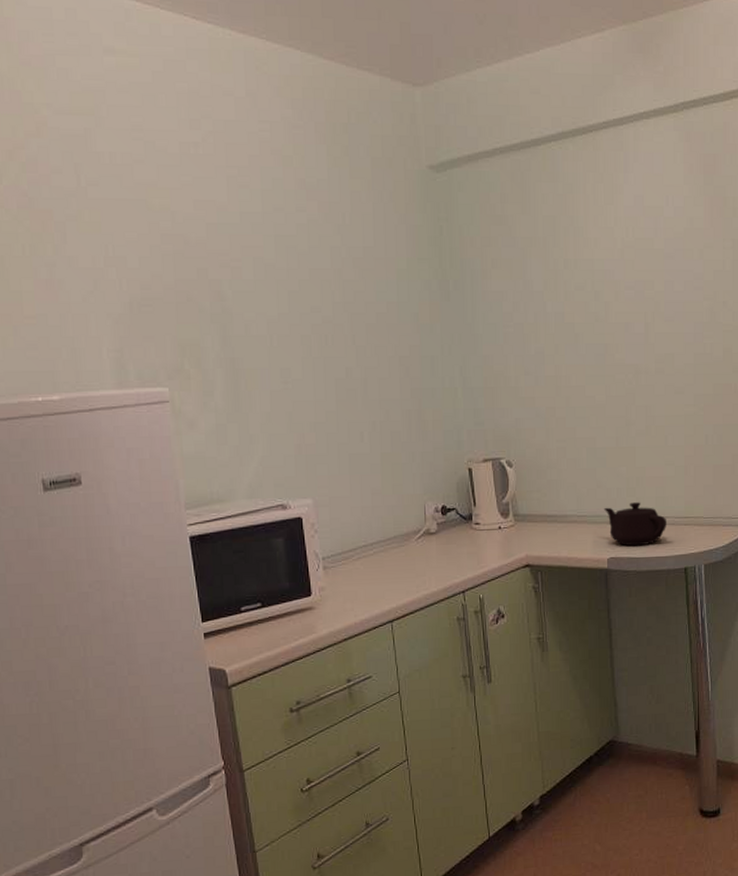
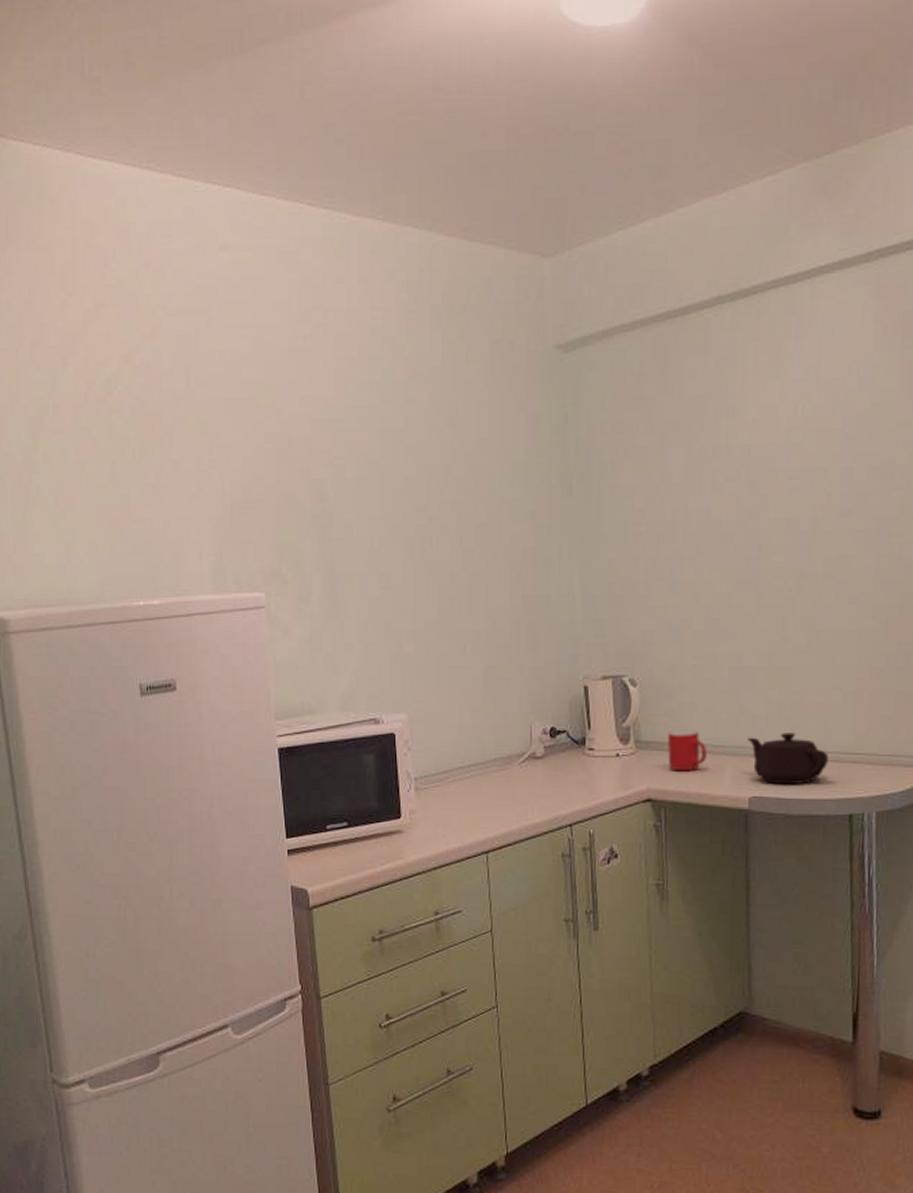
cup: none [539,503,572,540] -> present [667,730,707,772]

